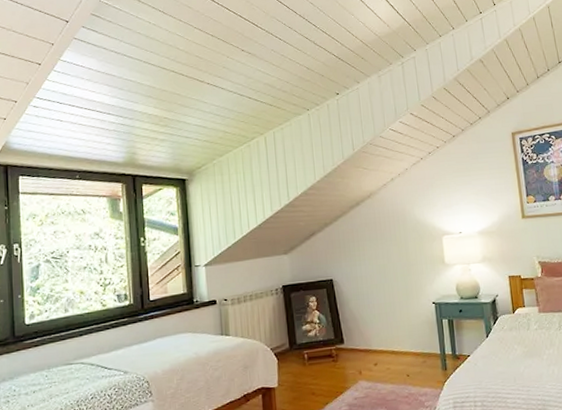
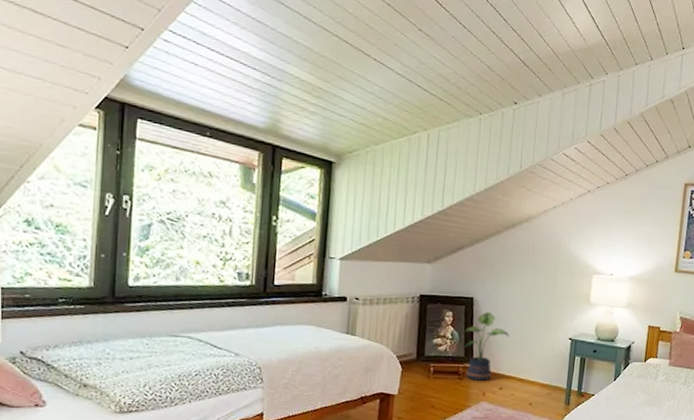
potted plant: none [330,290,374,361] -> present [461,311,510,381]

